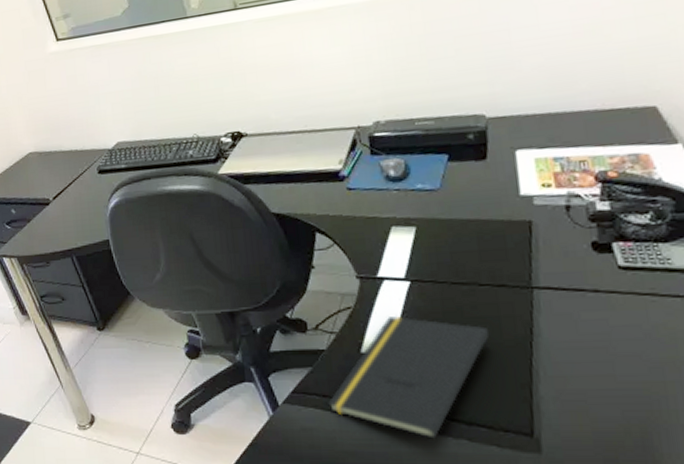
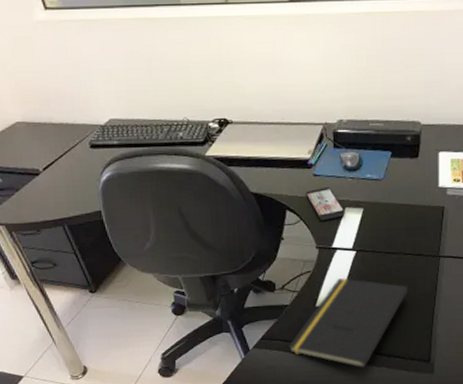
smartphone: none [339,203,392,244] -> present [306,187,345,221]

